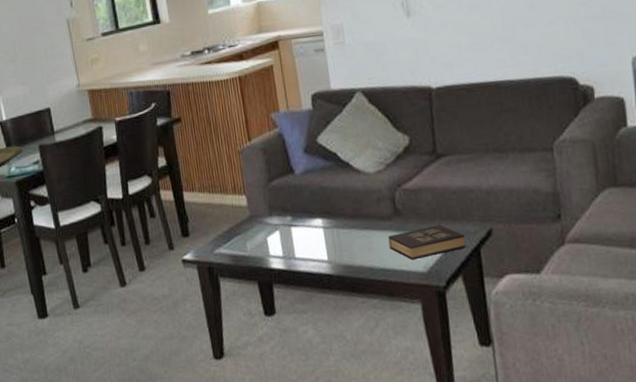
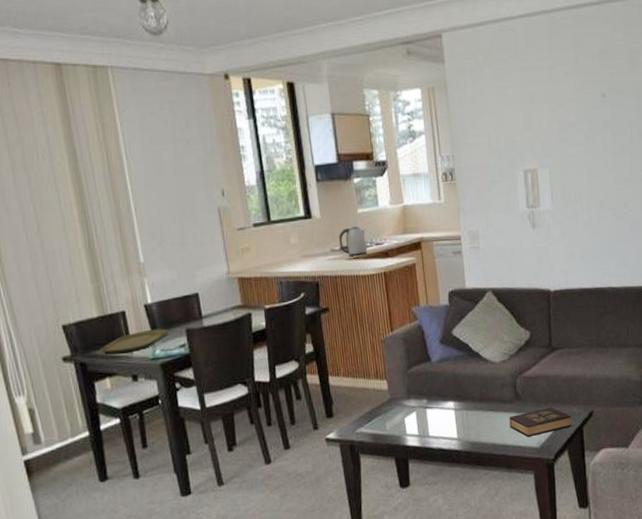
kettle: none [189,28,220,62] -> present [339,226,367,257]

